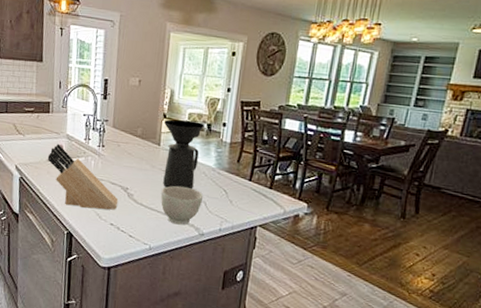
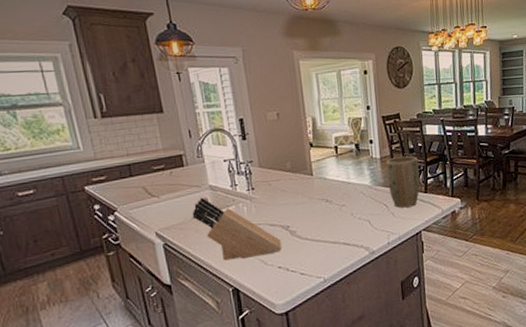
bowl: present [160,185,203,225] -> none [323,210,366,250]
coffee maker: present [163,119,204,190] -> none [311,144,355,216]
plant pot: none [232,145,270,200] -> present [386,156,420,208]

